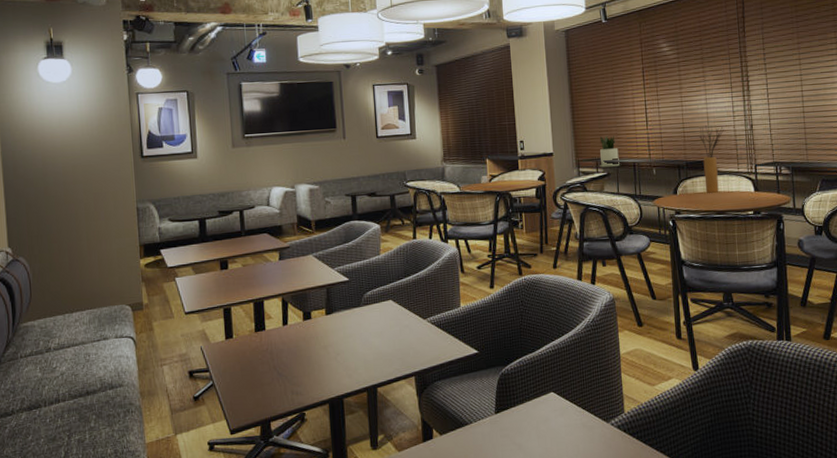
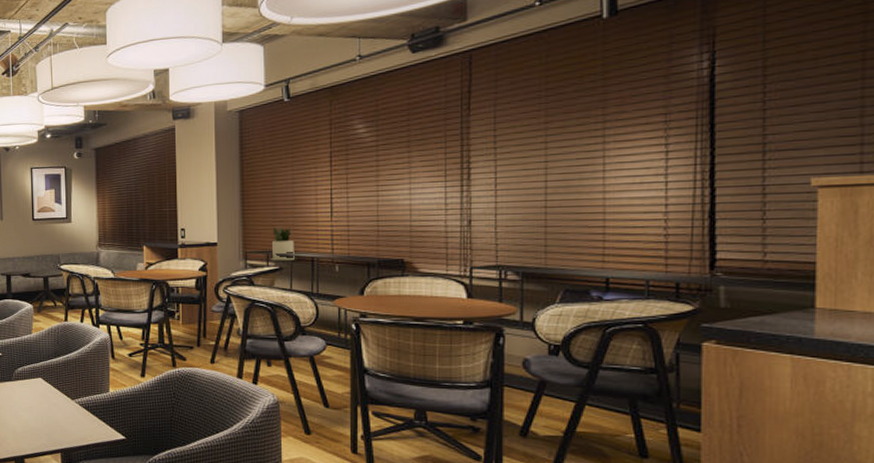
vase: present [699,126,725,194] -> none [398,219,432,298]

